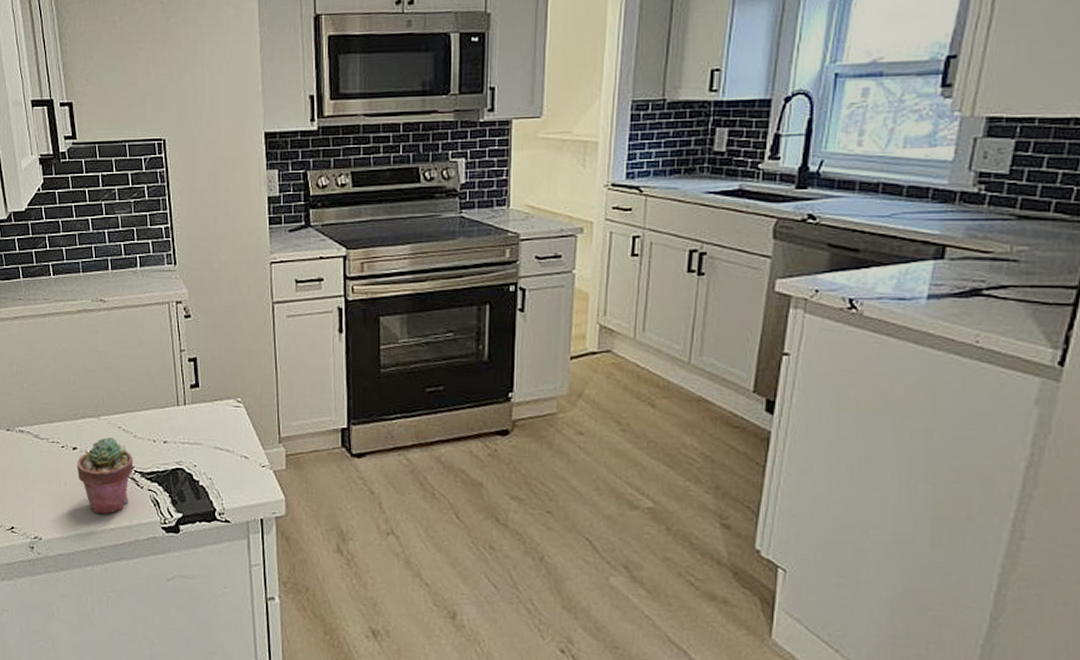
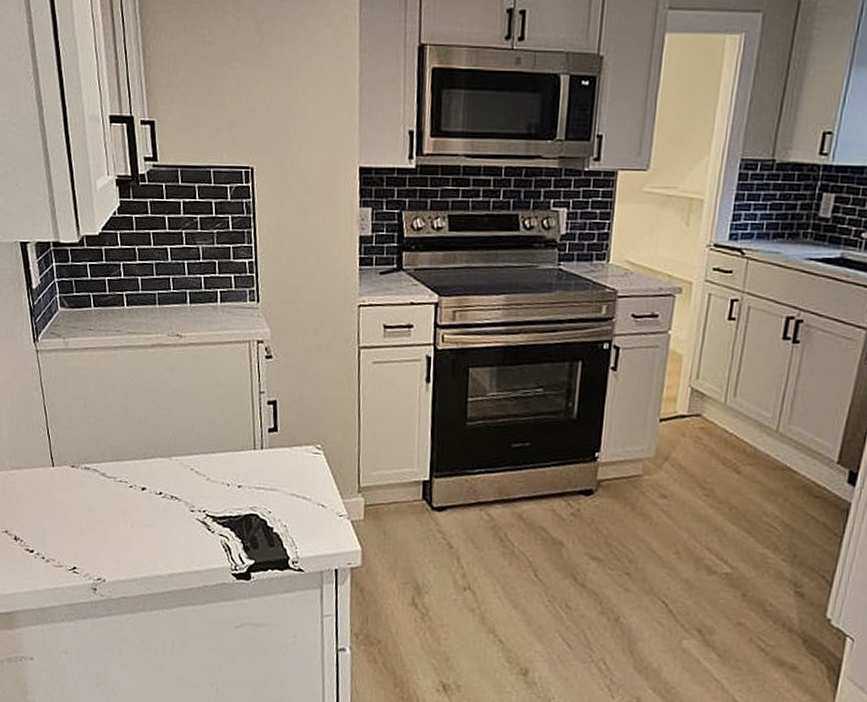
potted succulent: present [77,436,134,515] -> none [145,478,206,559]

